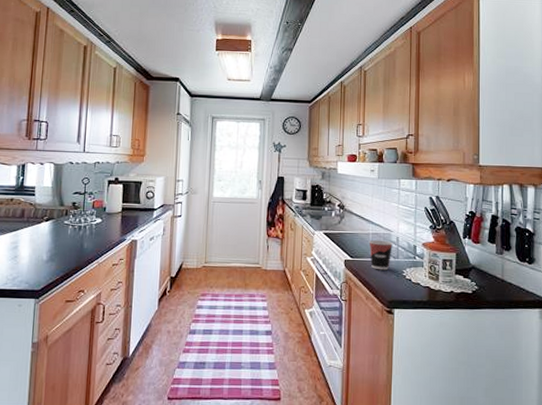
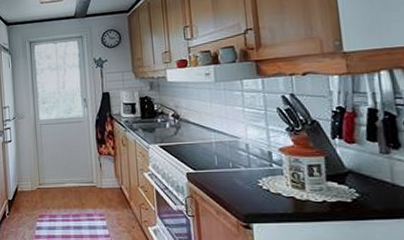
cup: present [368,239,393,271] -> none [212,148,242,182]

